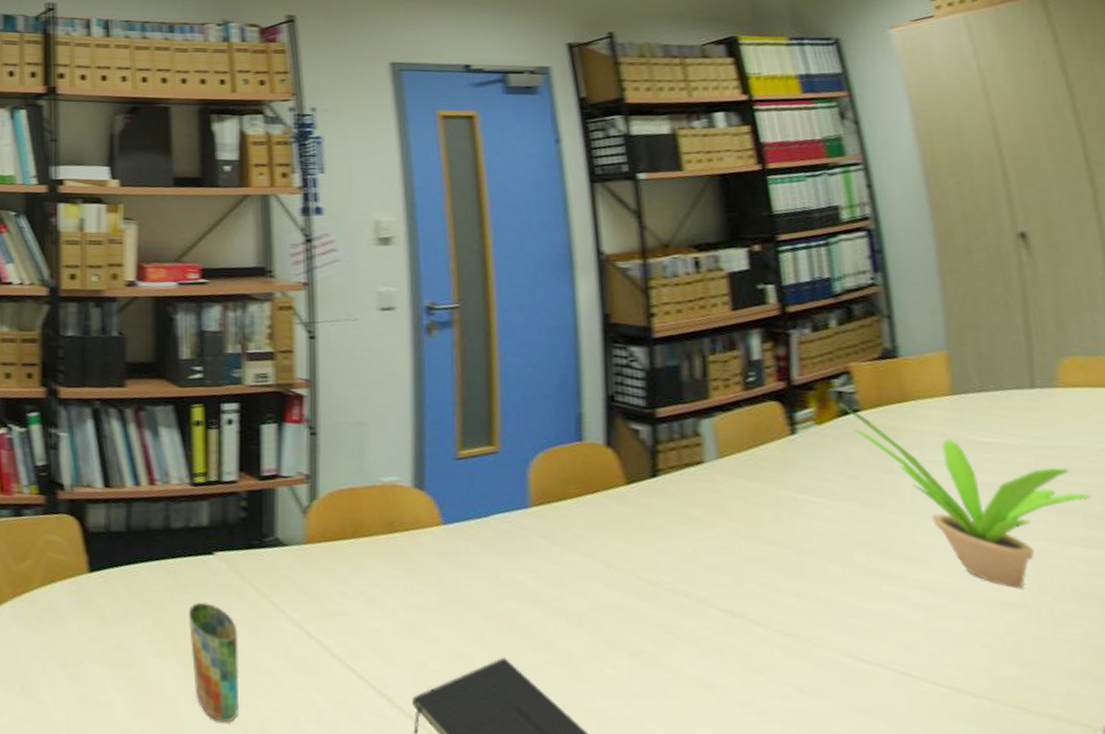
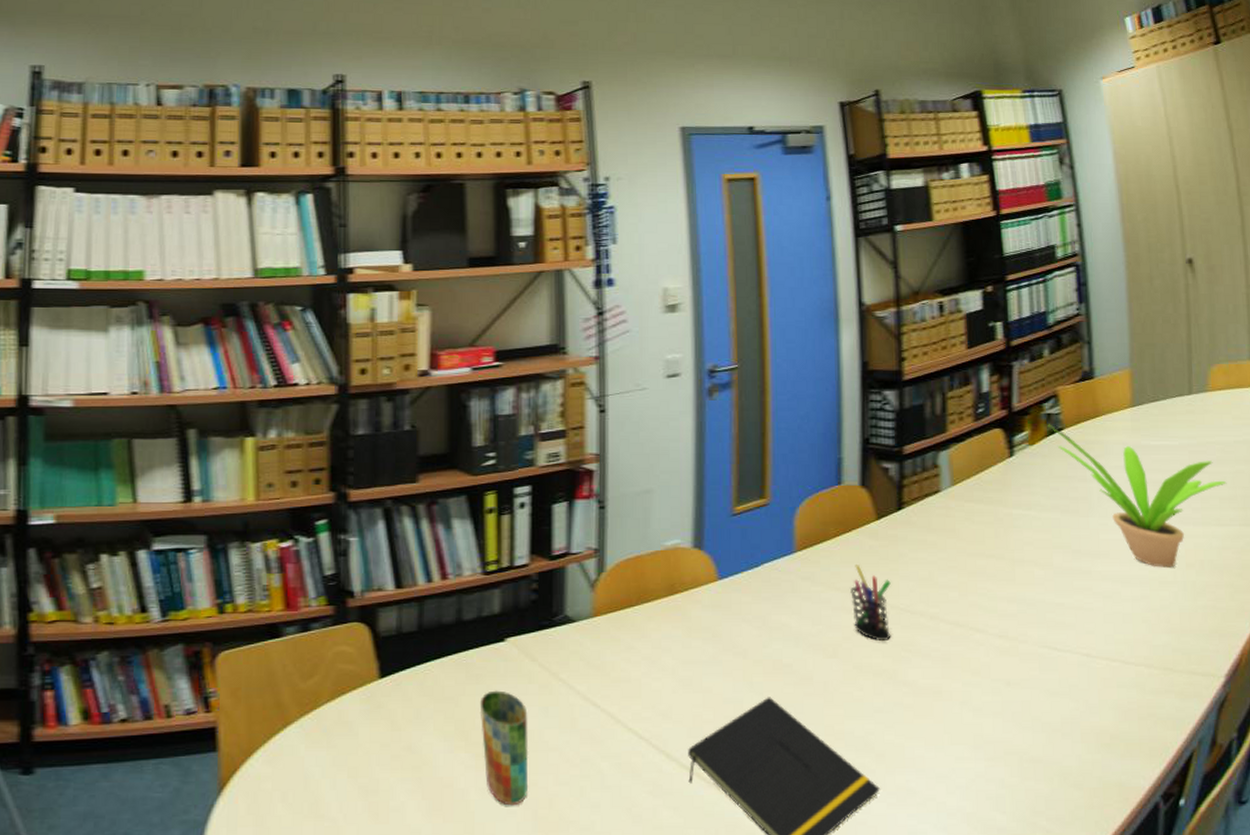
pen holder: none [597,530,649,619] -> present [850,565,891,642]

